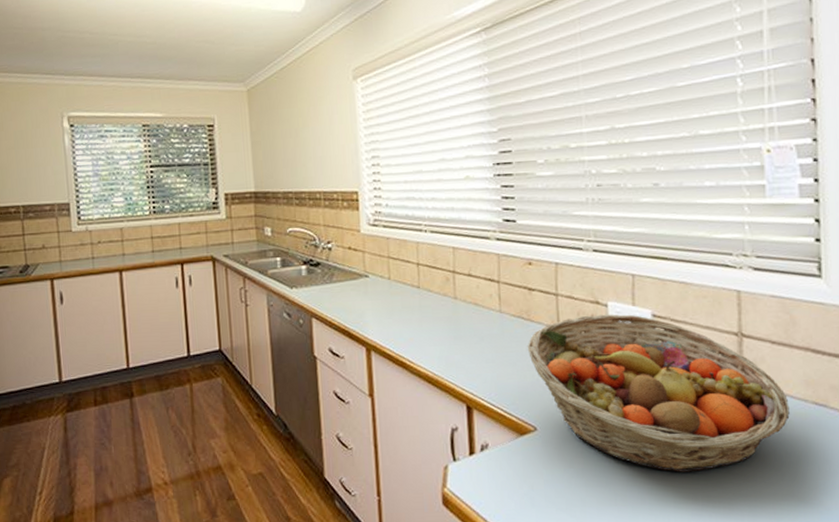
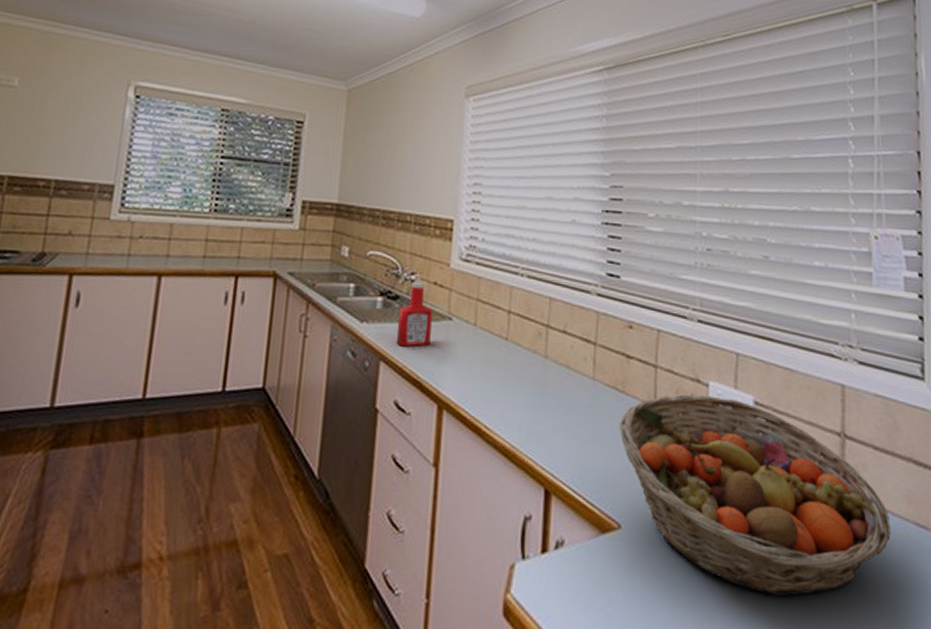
ketchup bottle: none [321,248,352,304] -> present [396,281,432,347]

